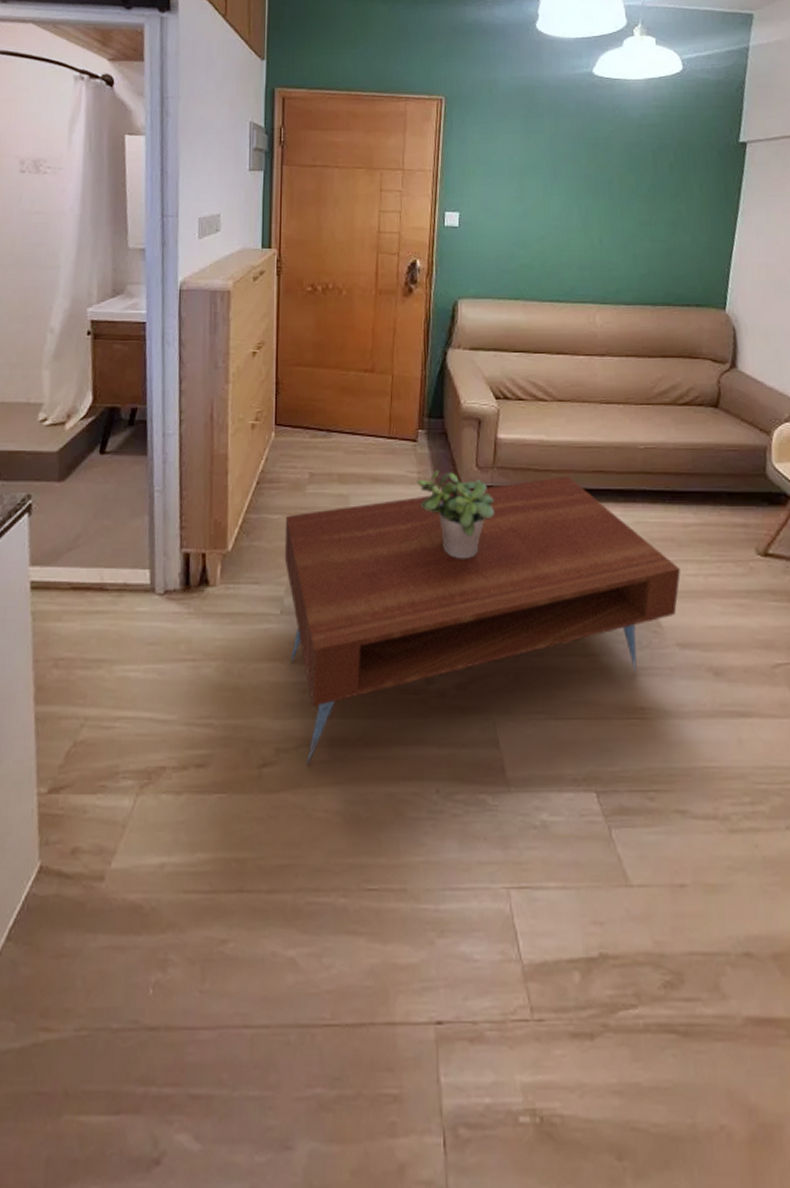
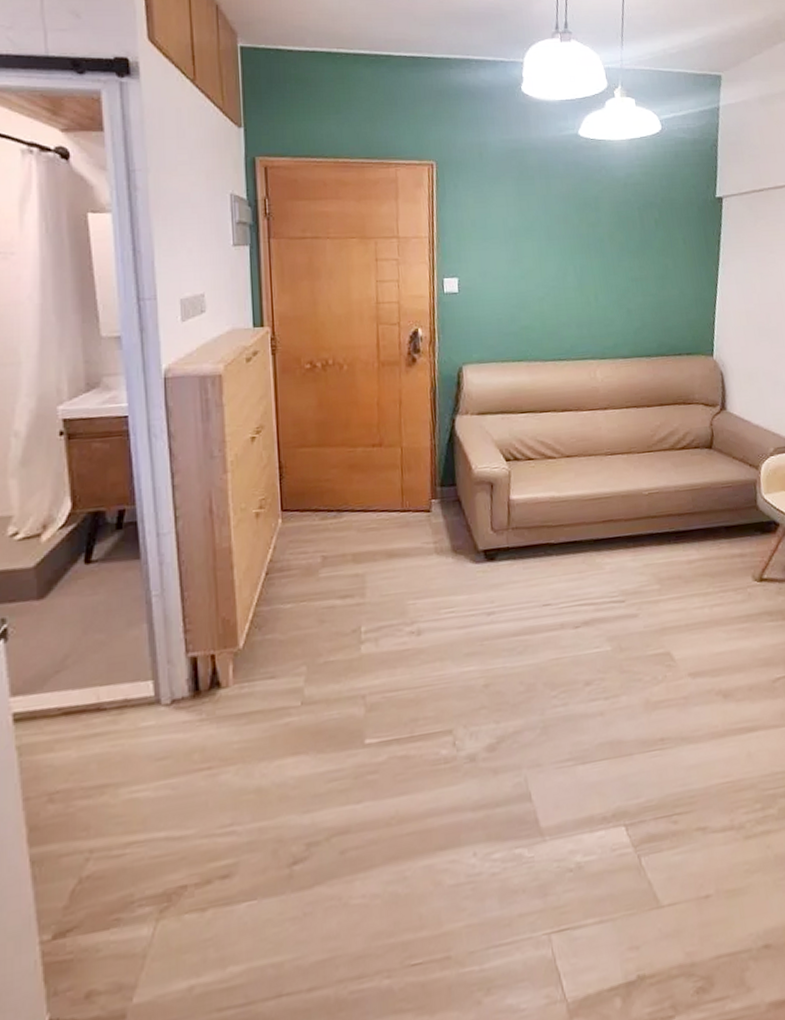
coffee table: present [284,475,681,766] -> none [299,528,688,855]
potted plant: present [416,471,494,559] -> none [433,538,512,624]

